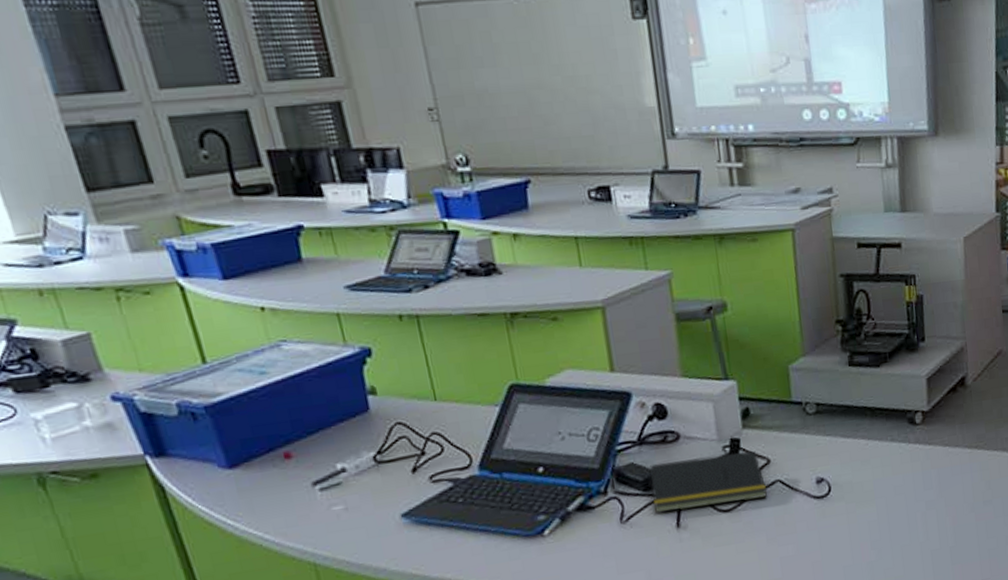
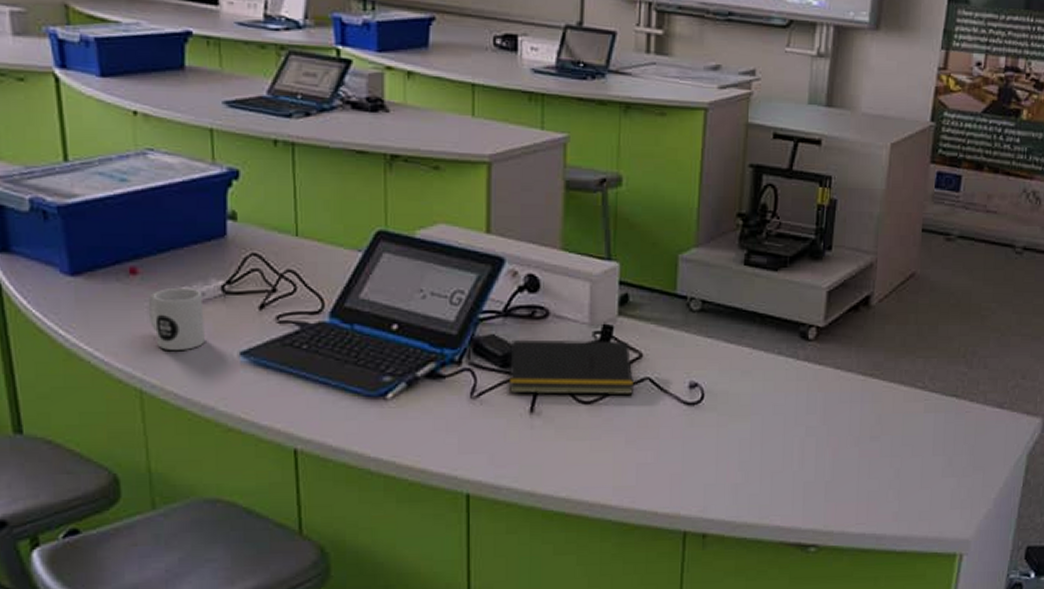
mug: none [306,462,367,523] -> present [148,287,205,350]

